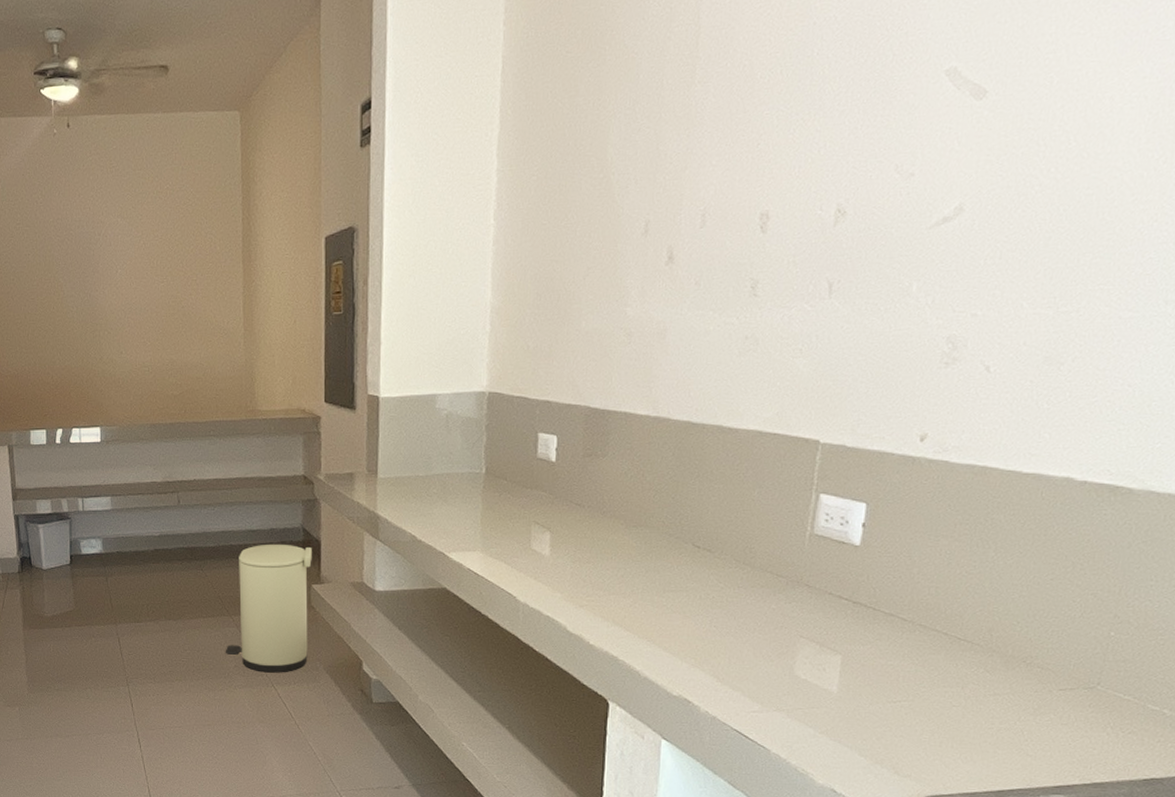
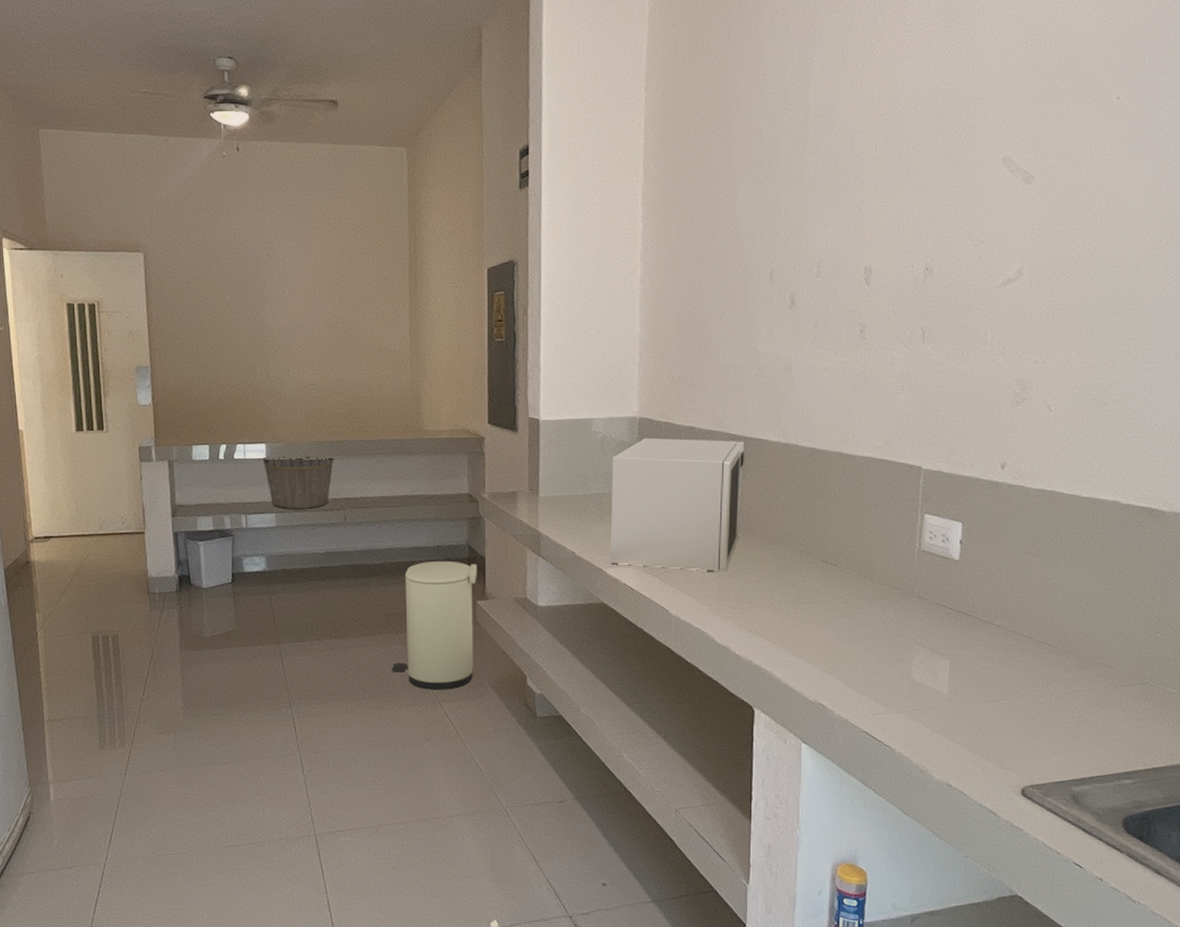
basket: none [97,438,168,493] -> present [262,456,335,510]
microwave: none [453,413,608,557] -> present [610,437,744,572]

